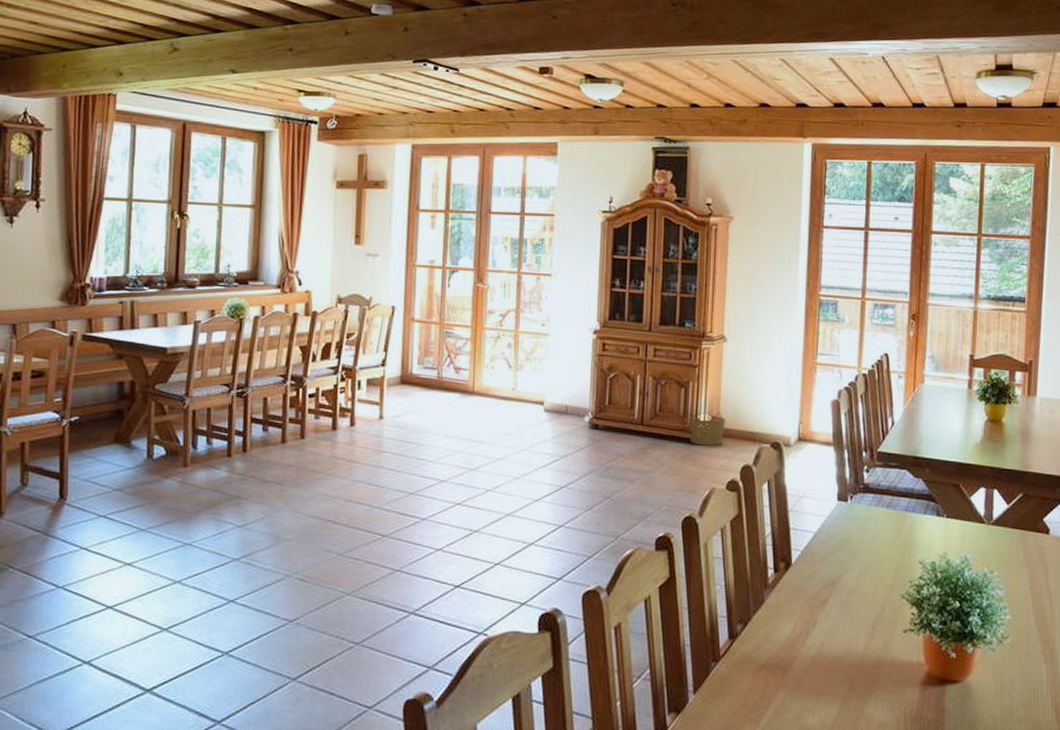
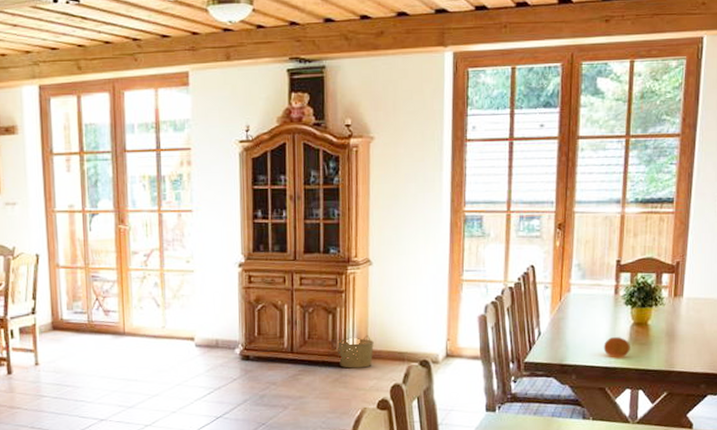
fruit: none [957,432,985,455] -> present [603,337,630,358]

